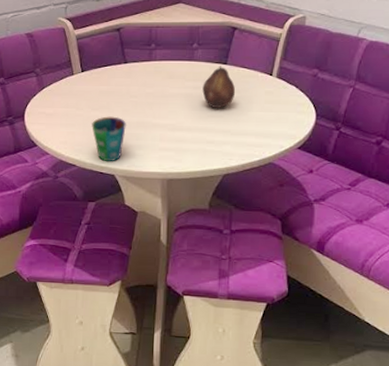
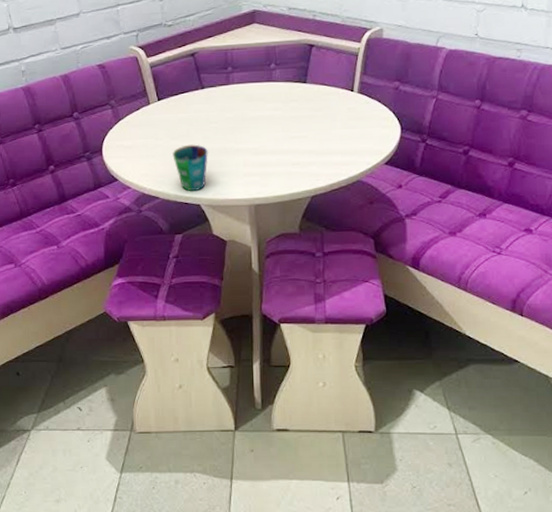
fruit: present [202,66,236,109] -> none [283,85,318,129]

